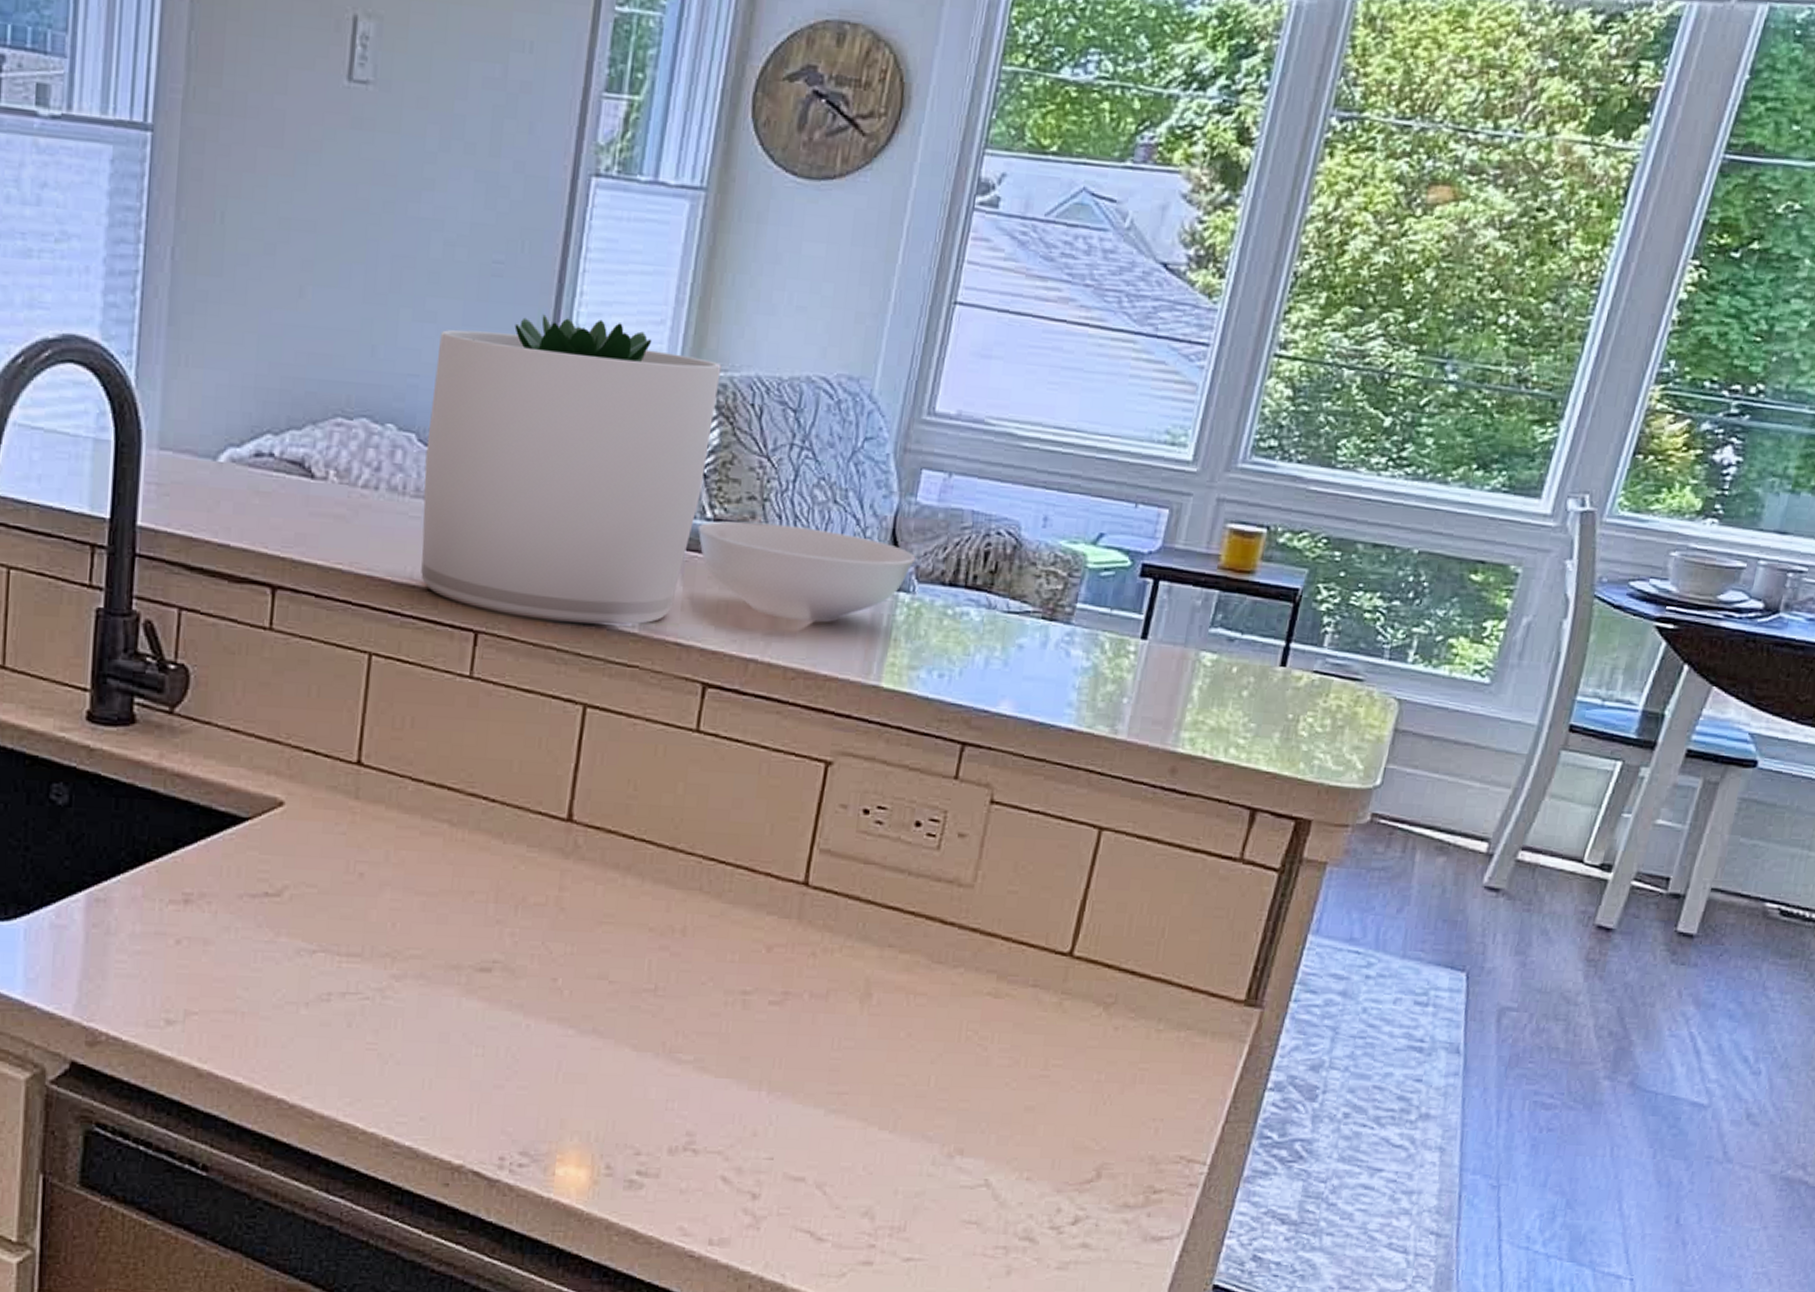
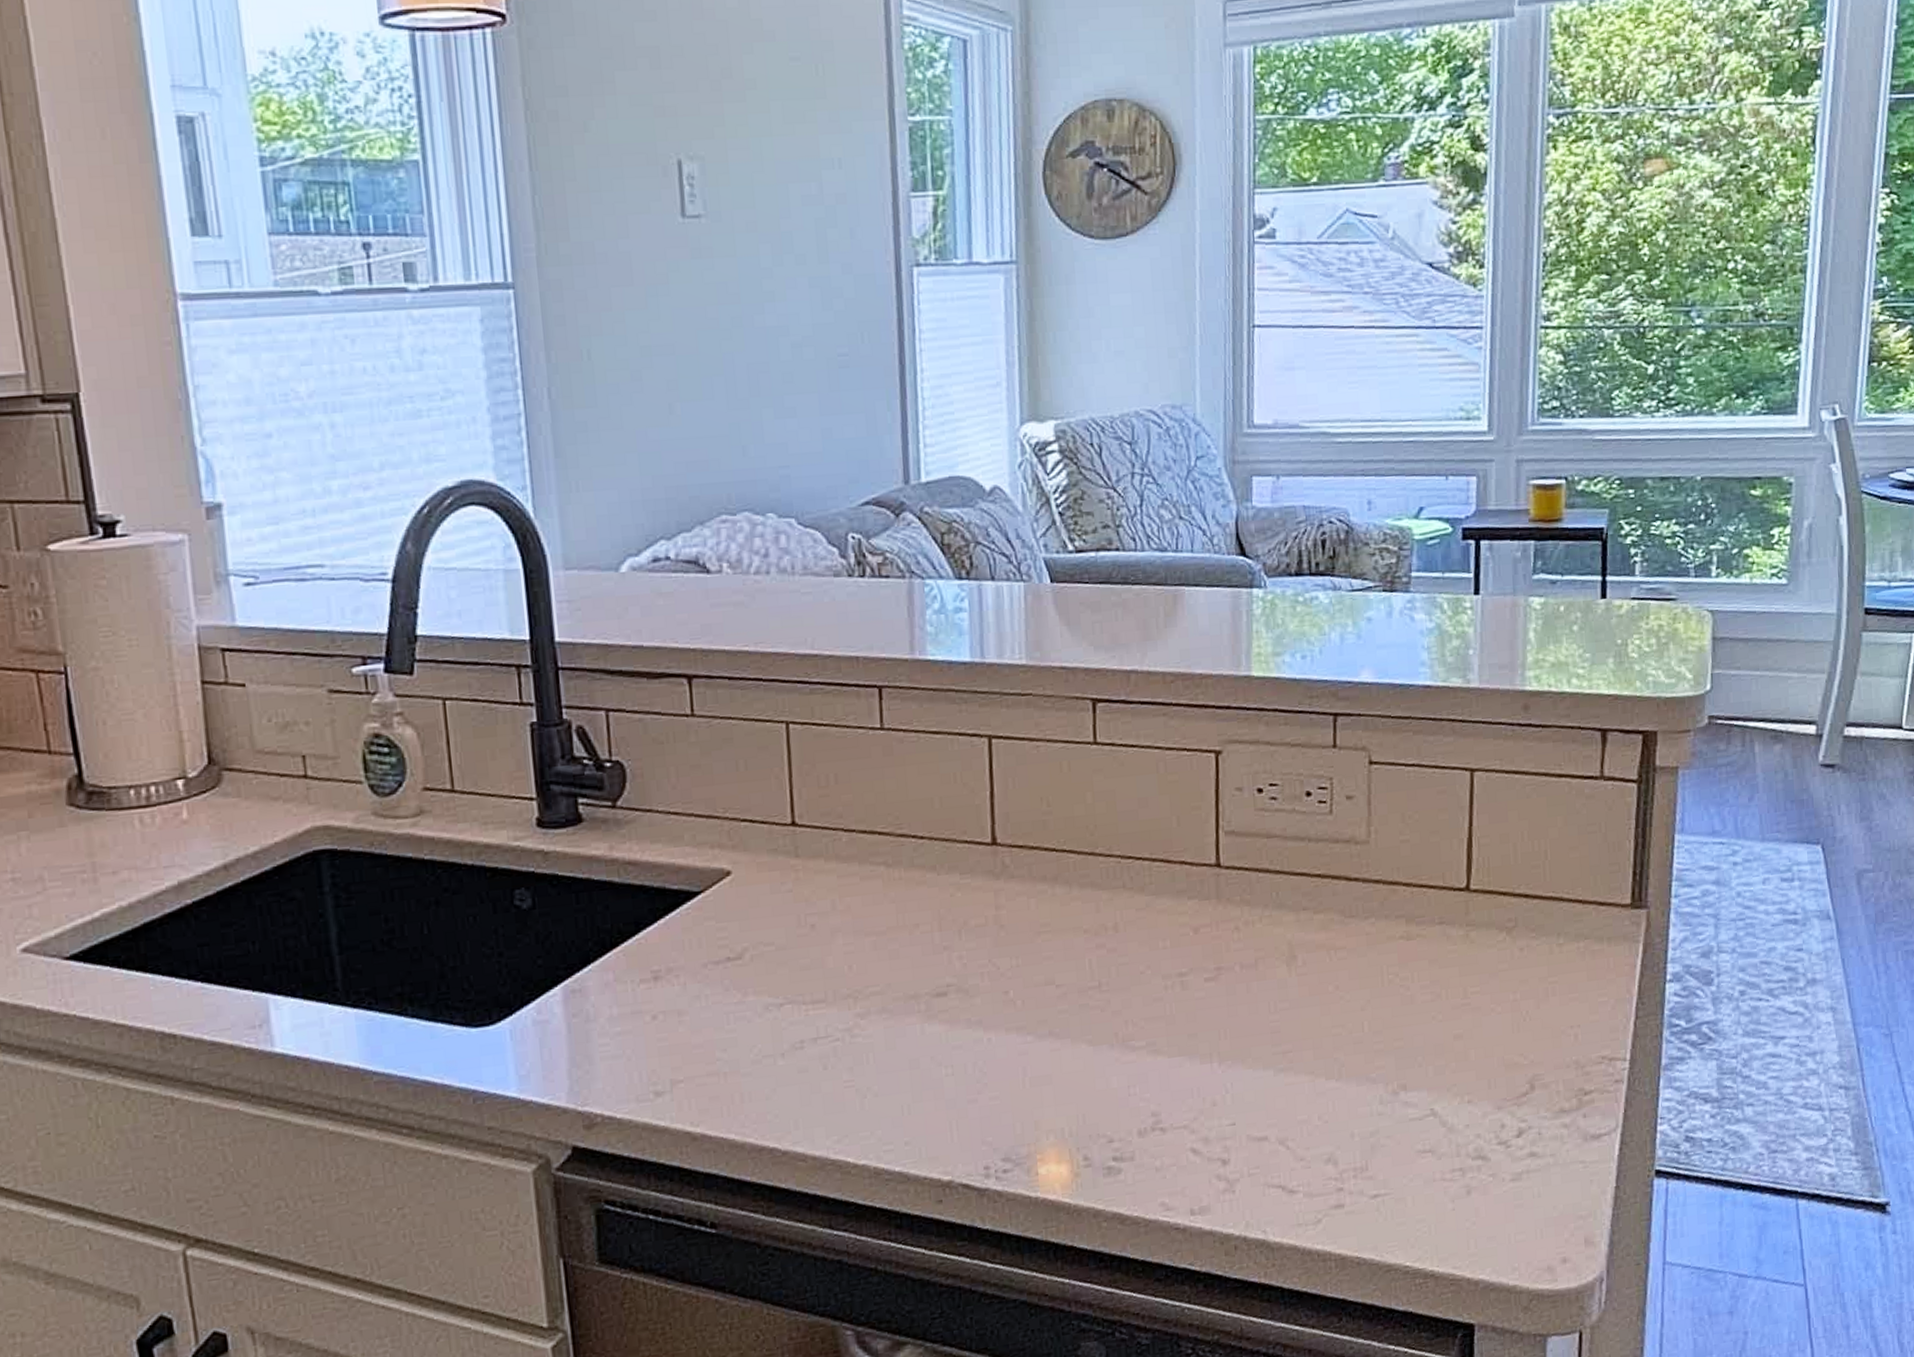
planter: present [420,314,722,626] -> none [802,391,1060,667]
bowl: present [697,520,916,623] -> none [1062,544,1262,630]

